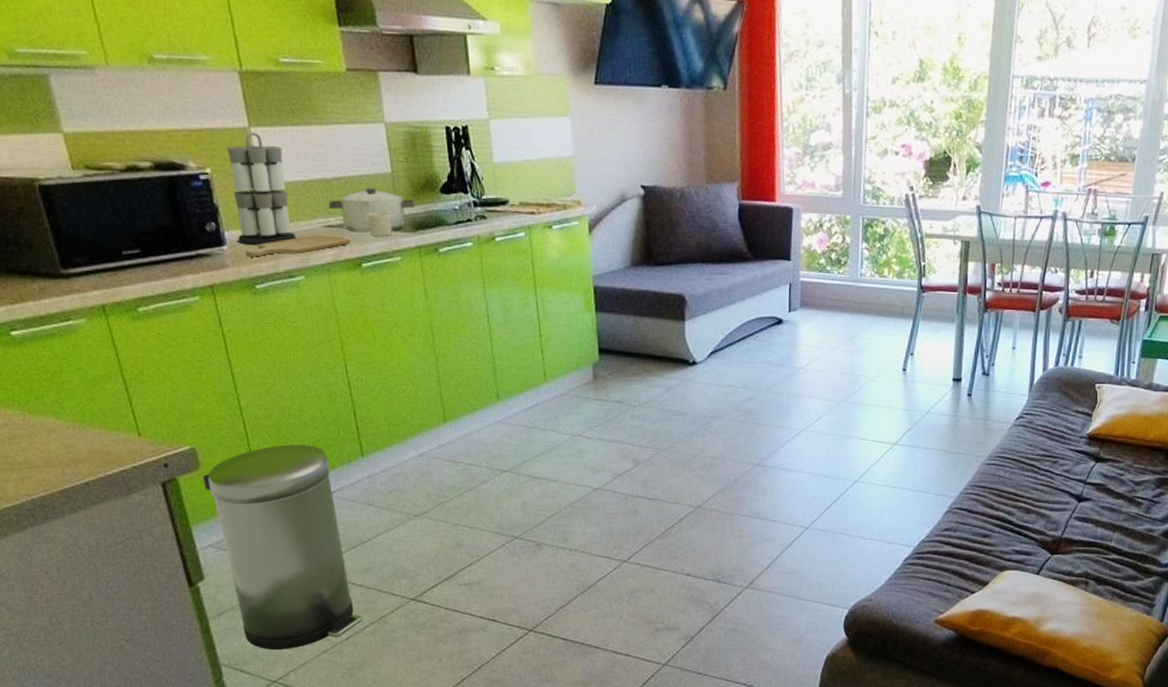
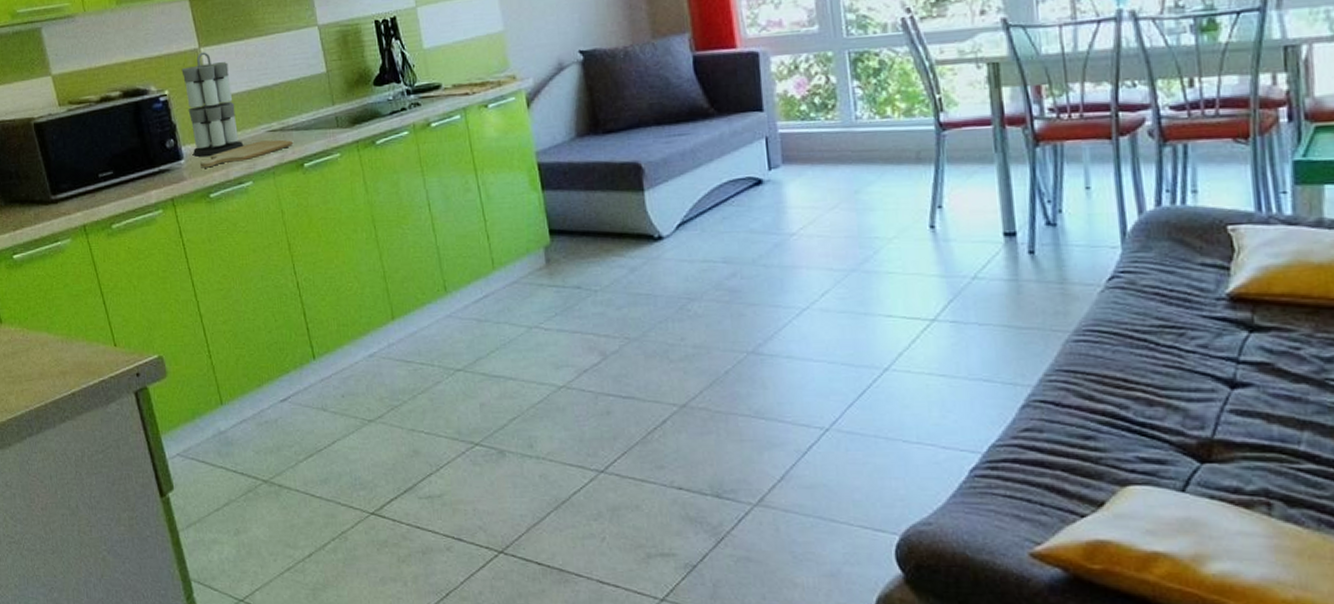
pedal bin: present [202,444,362,649] -> none [169,349,323,565]
cooking pot: present [328,187,416,233] -> none [270,88,352,134]
cup: present [367,212,392,238] -> none [306,111,331,137]

